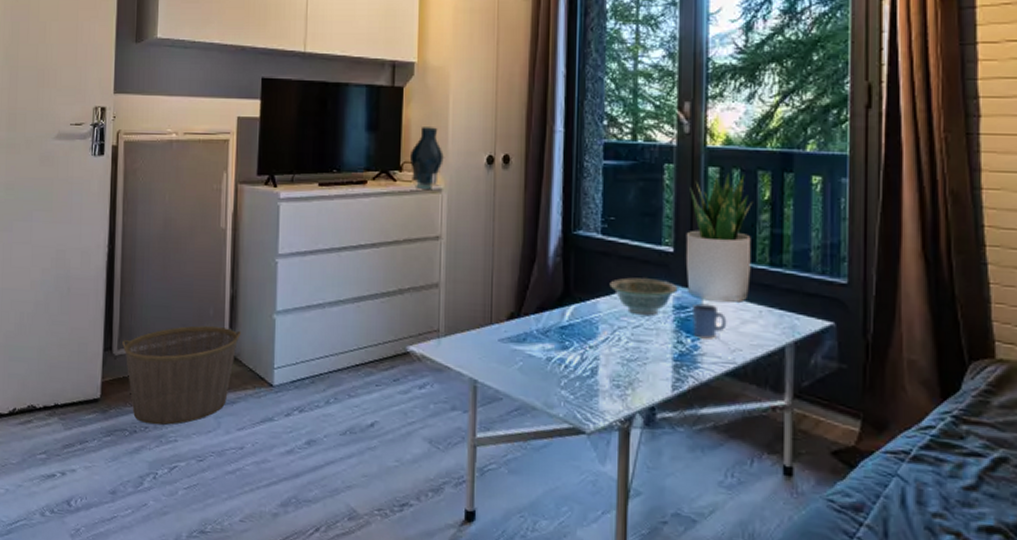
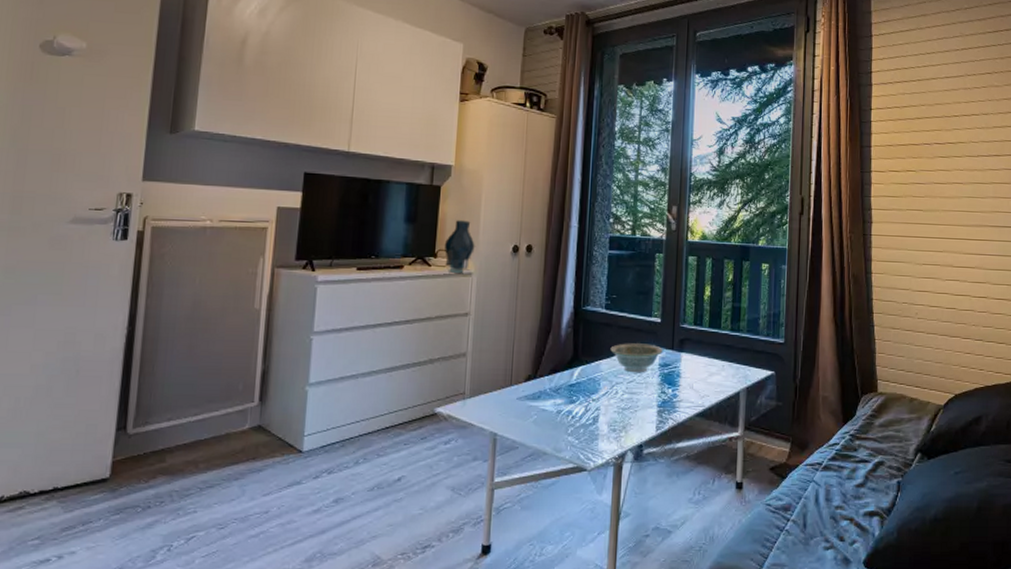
basket: present [122,325,241,425] -> none [139,401,271,497]
planter: present [685,173,754,304] -> none [669,261,721,361]
mug: present [693,303,727,339] -> none [673,361,699,389]

